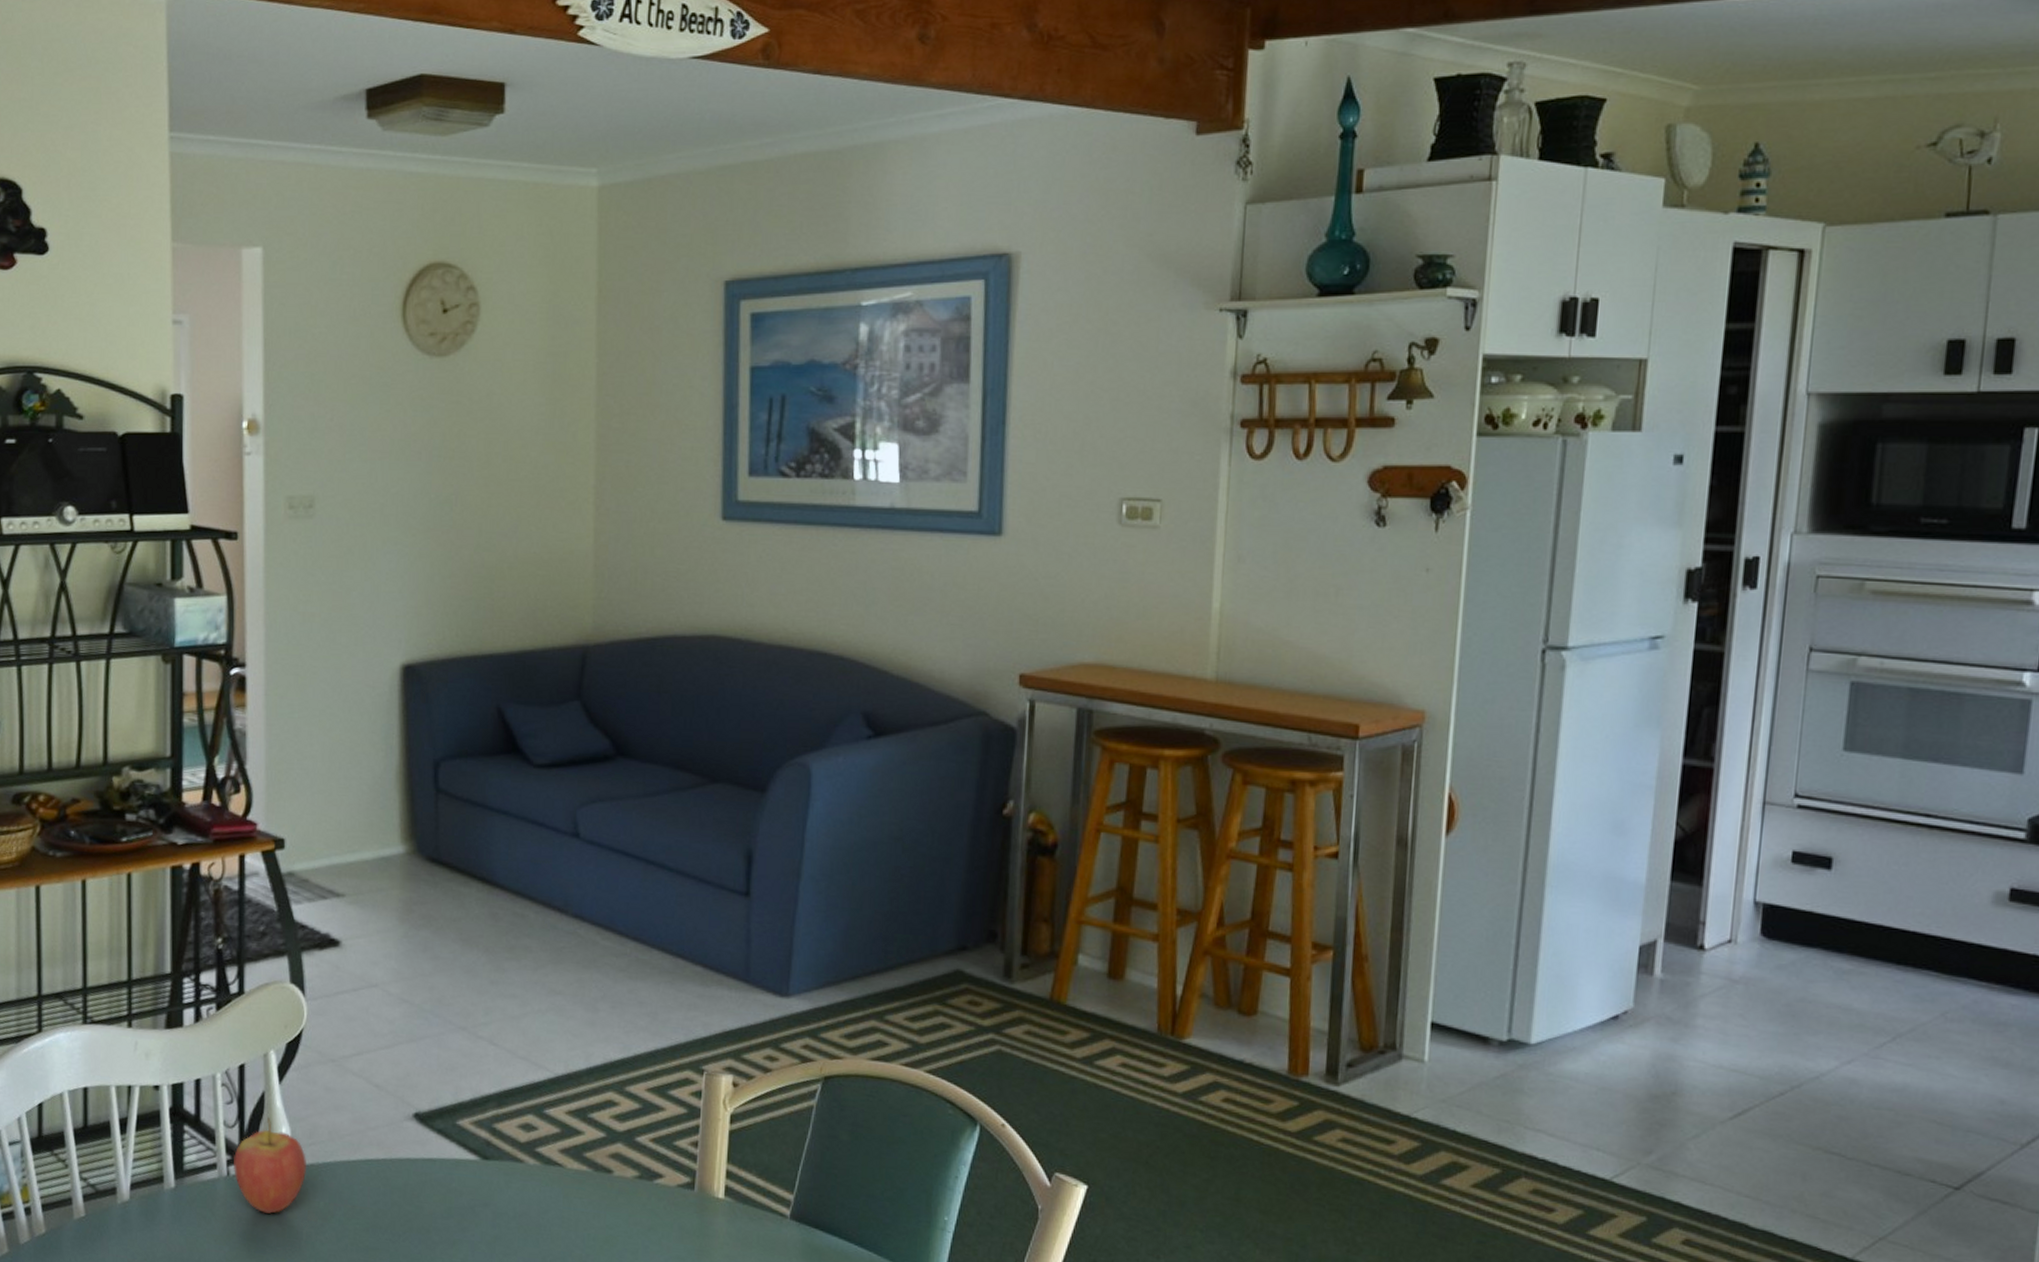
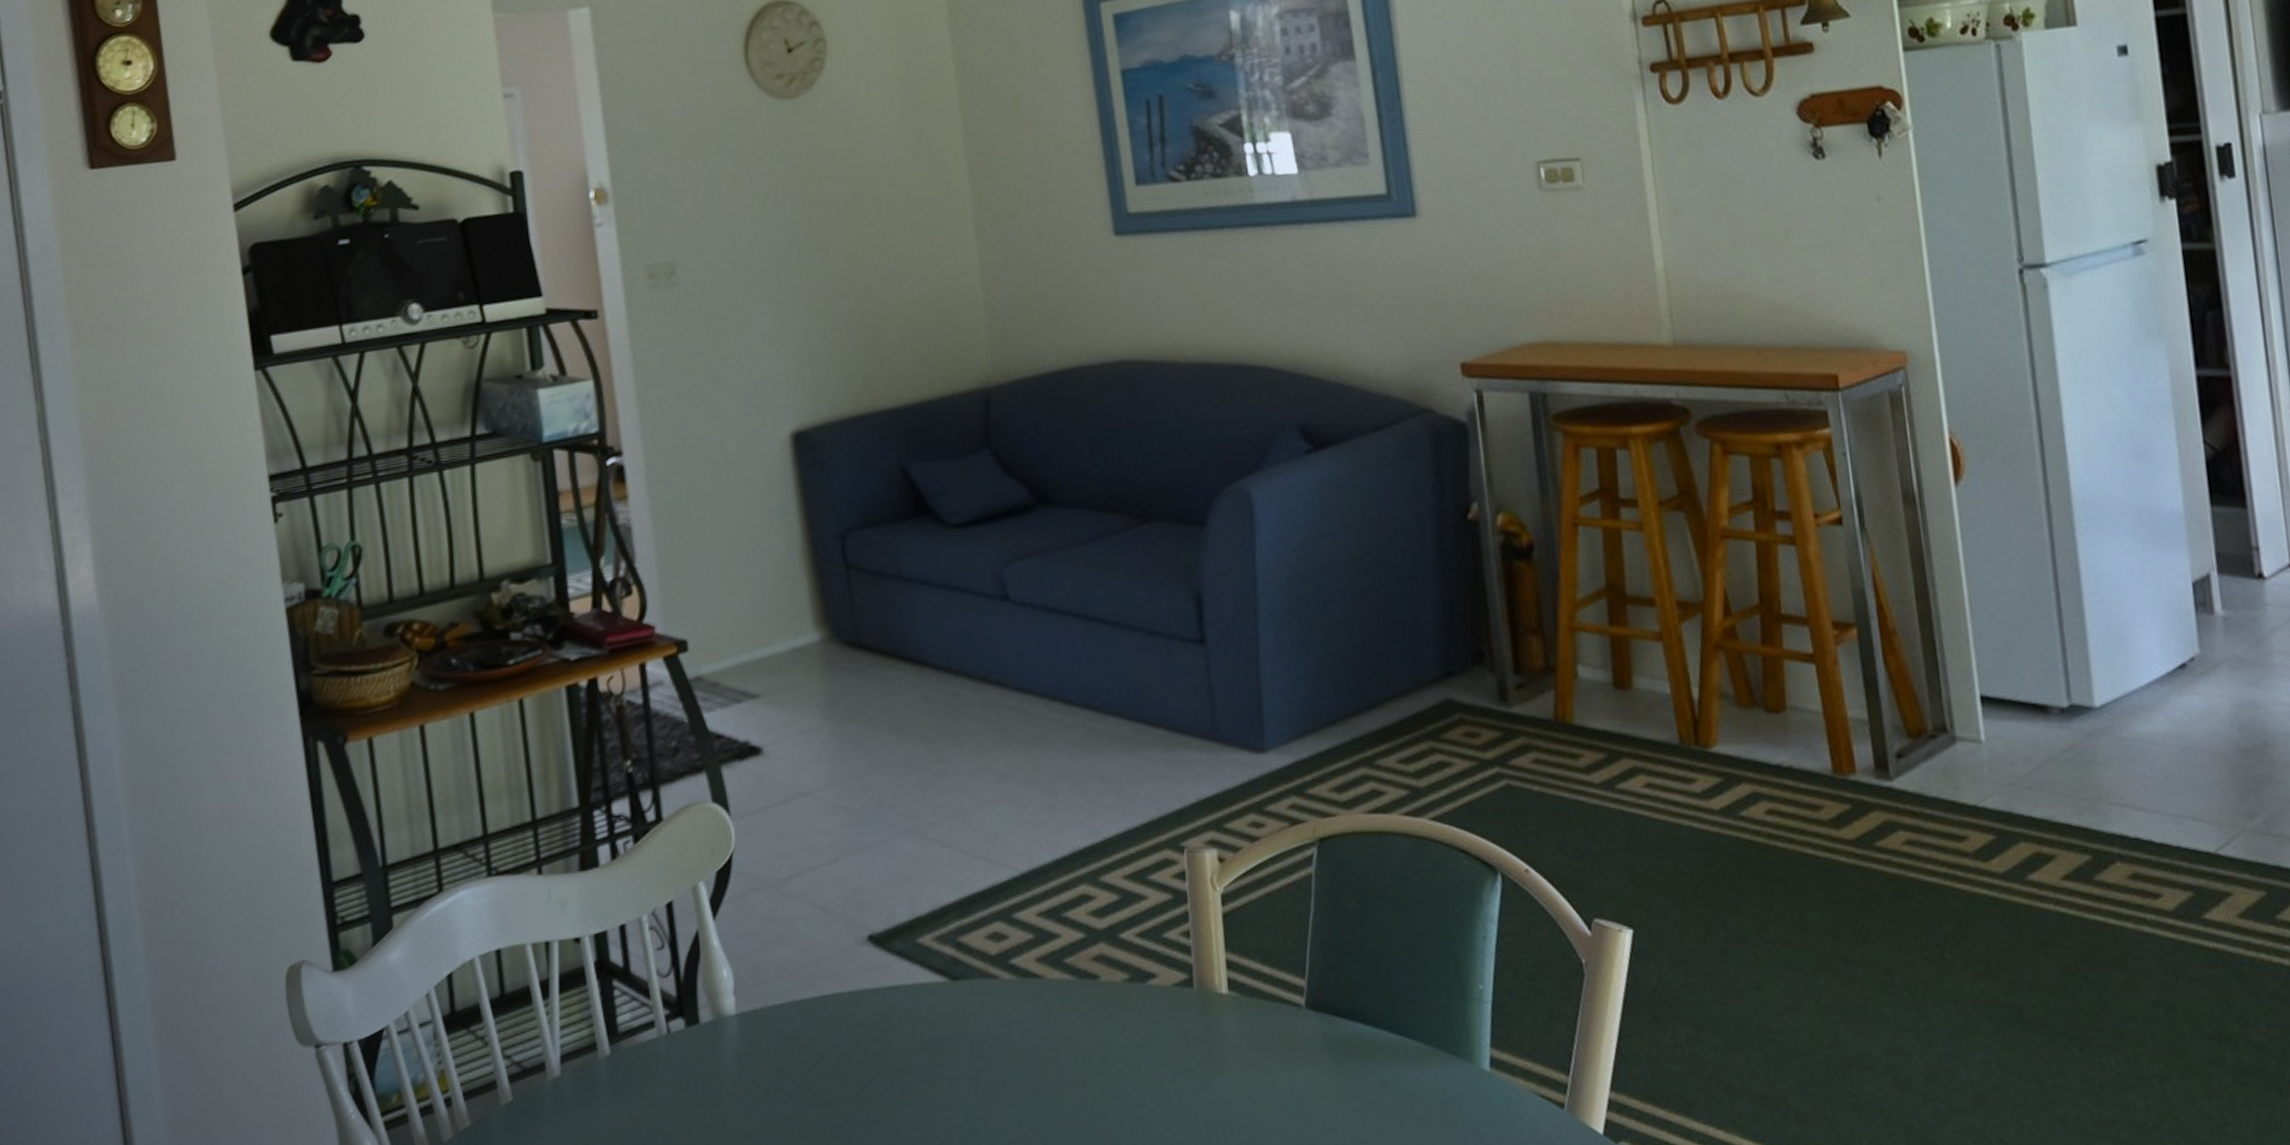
fruit: present [234,1118,306,1214] -> none [672,960,756,1072]

